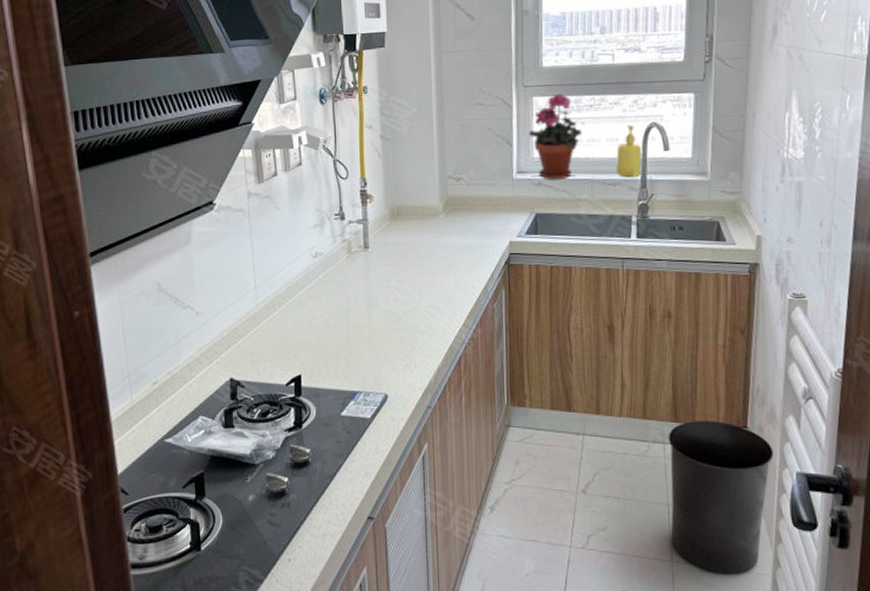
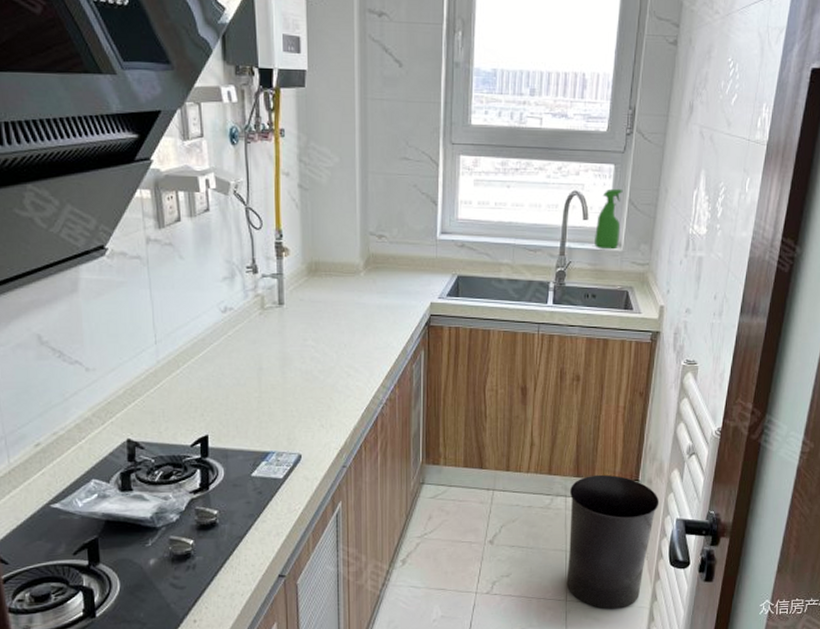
potted plant: present [529,93,582,181] -> none [455,154,507,244]
soap dispenser: present [615,124,643,178] -> none [537,191,563,245]
spray bottle: none [678,117,706,180] -> present [595,188,623,250]

